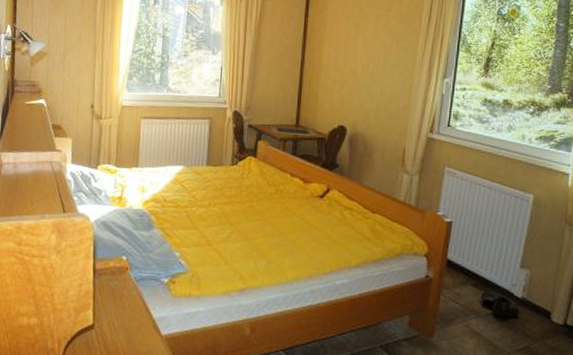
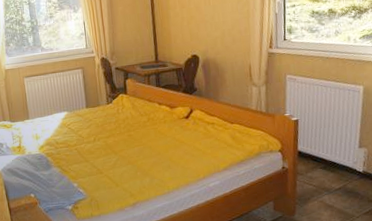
boots: present [480,292,520,318] -> none [329,172,363,190]

